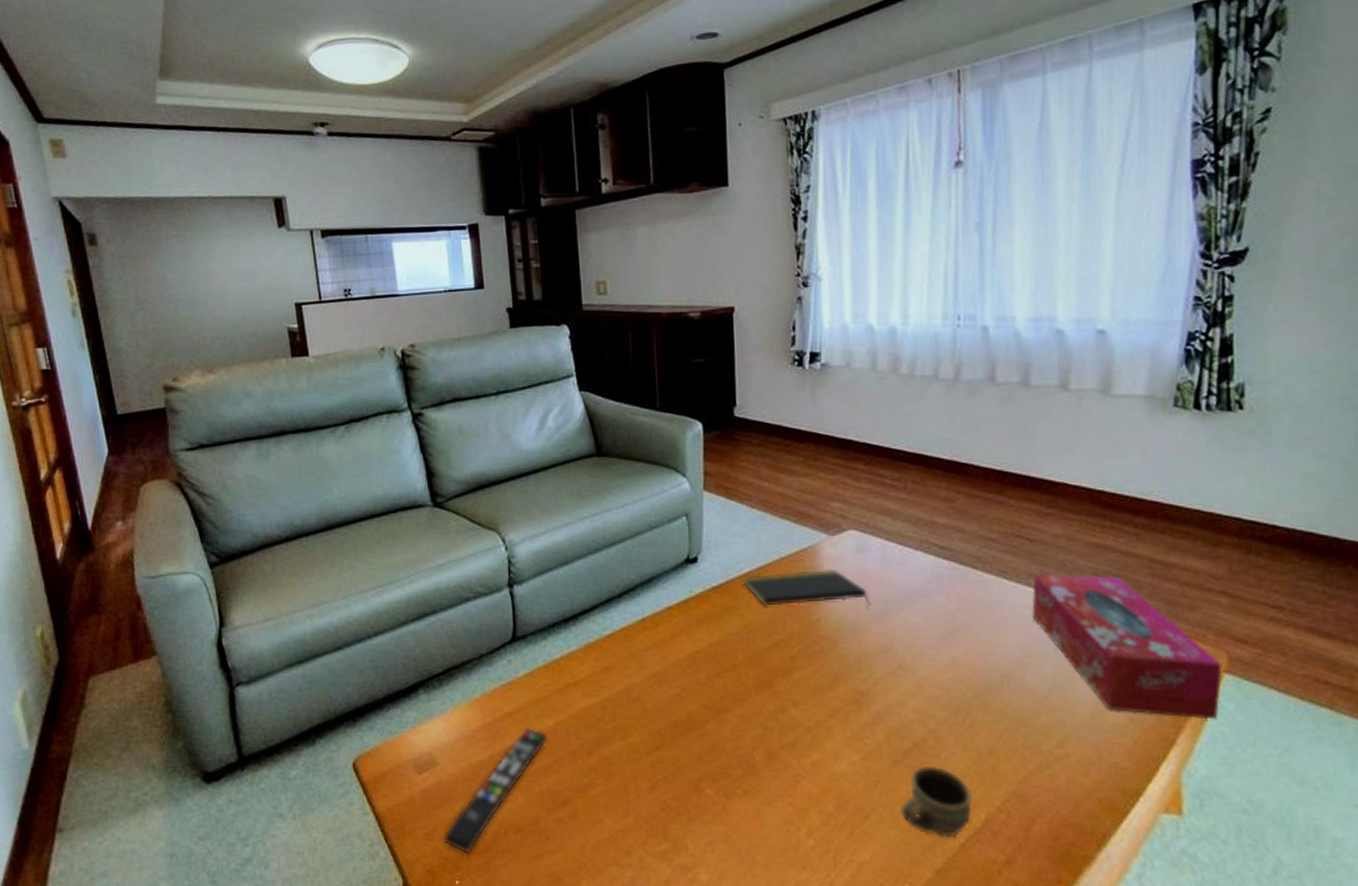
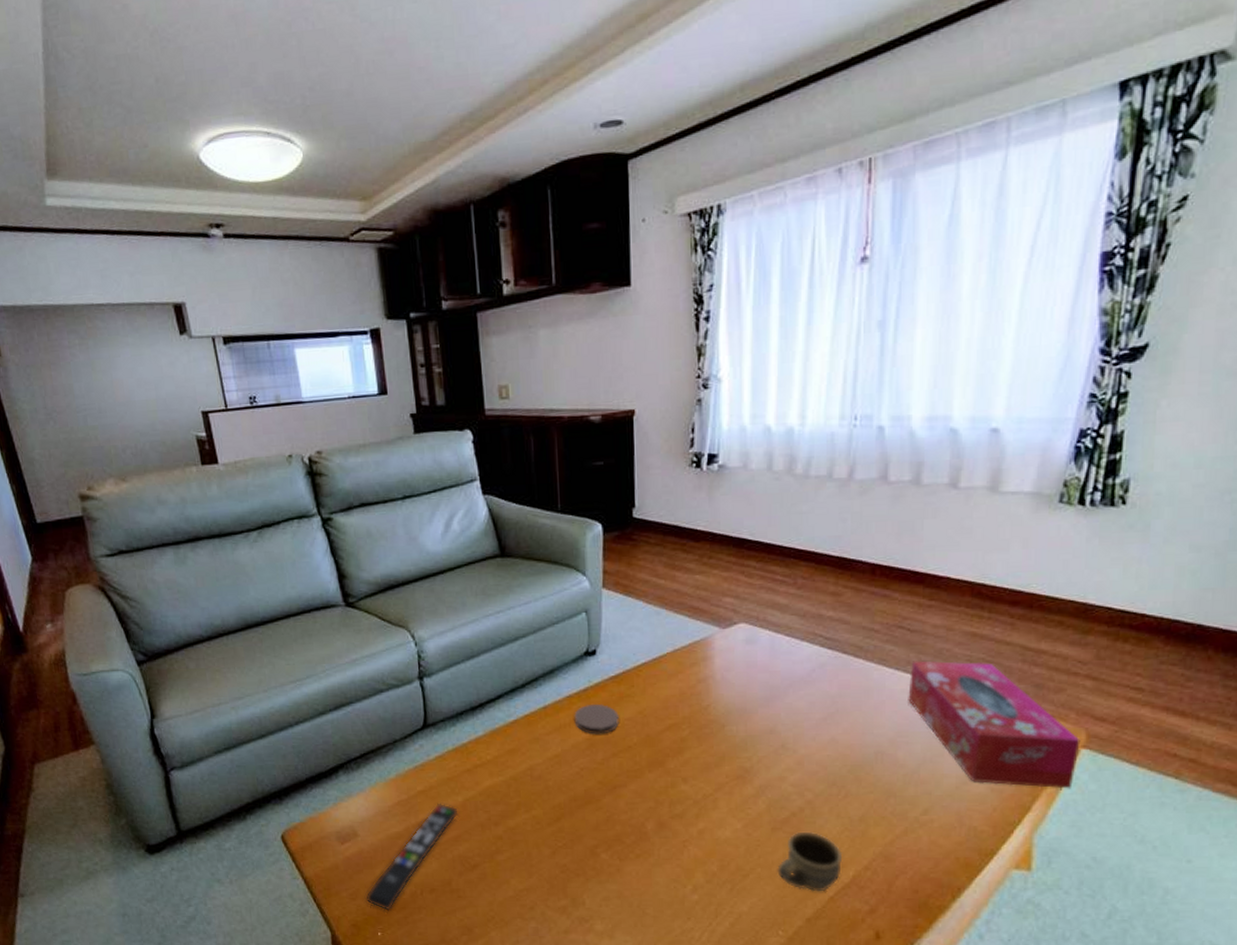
coaster: none [674,617,723,651] -> present [574,704,619,735]
notepad: present [743,568,870,609] -> none [639,659,757,695]

